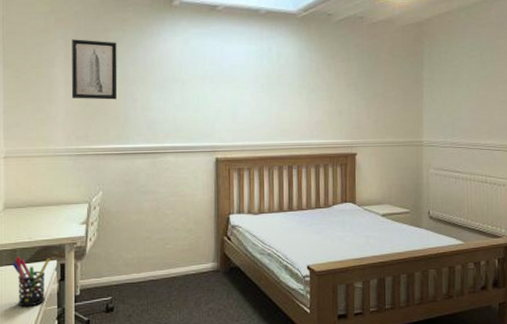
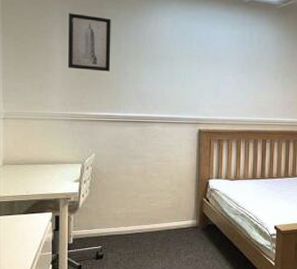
pen holder: present [12,256,50,307] -> none [10,208,46,252]

